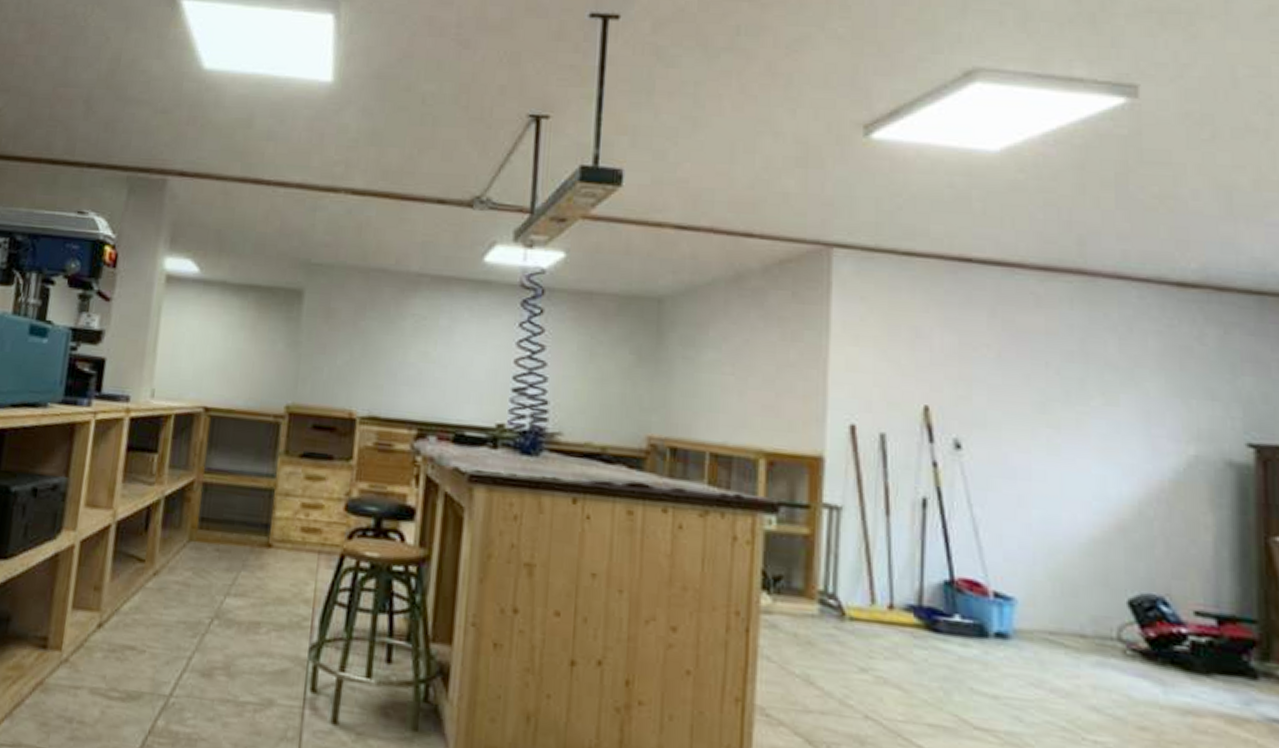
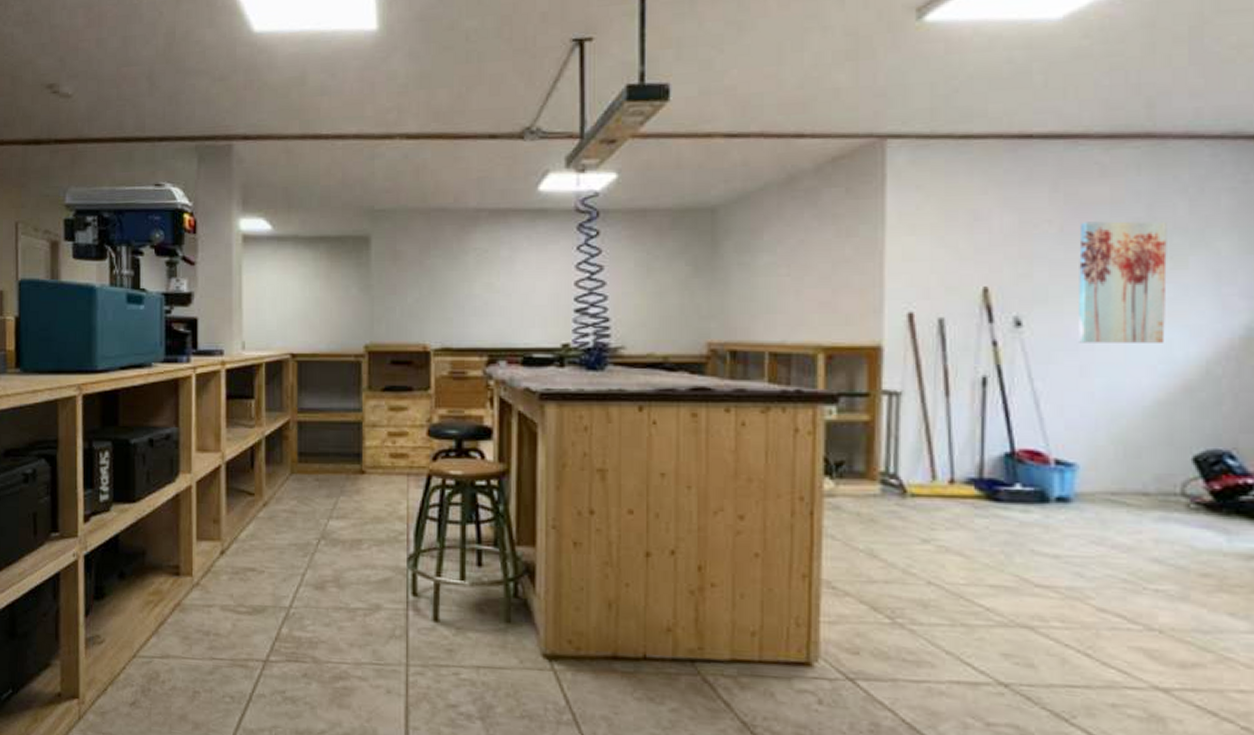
wall art: none [1015,349,1100,479] -> present [1077,221,1167,343]

